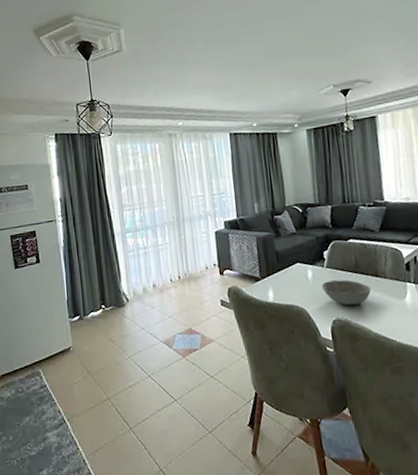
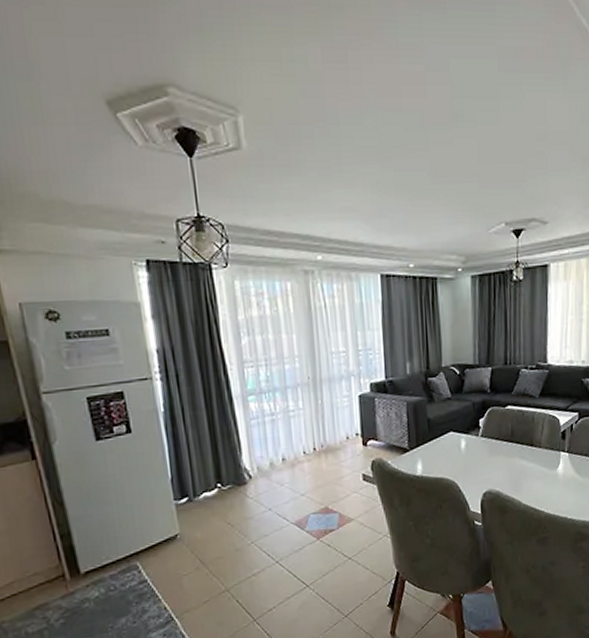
bowl: present [321,279,371,305] -> none [474,449,524,477]

